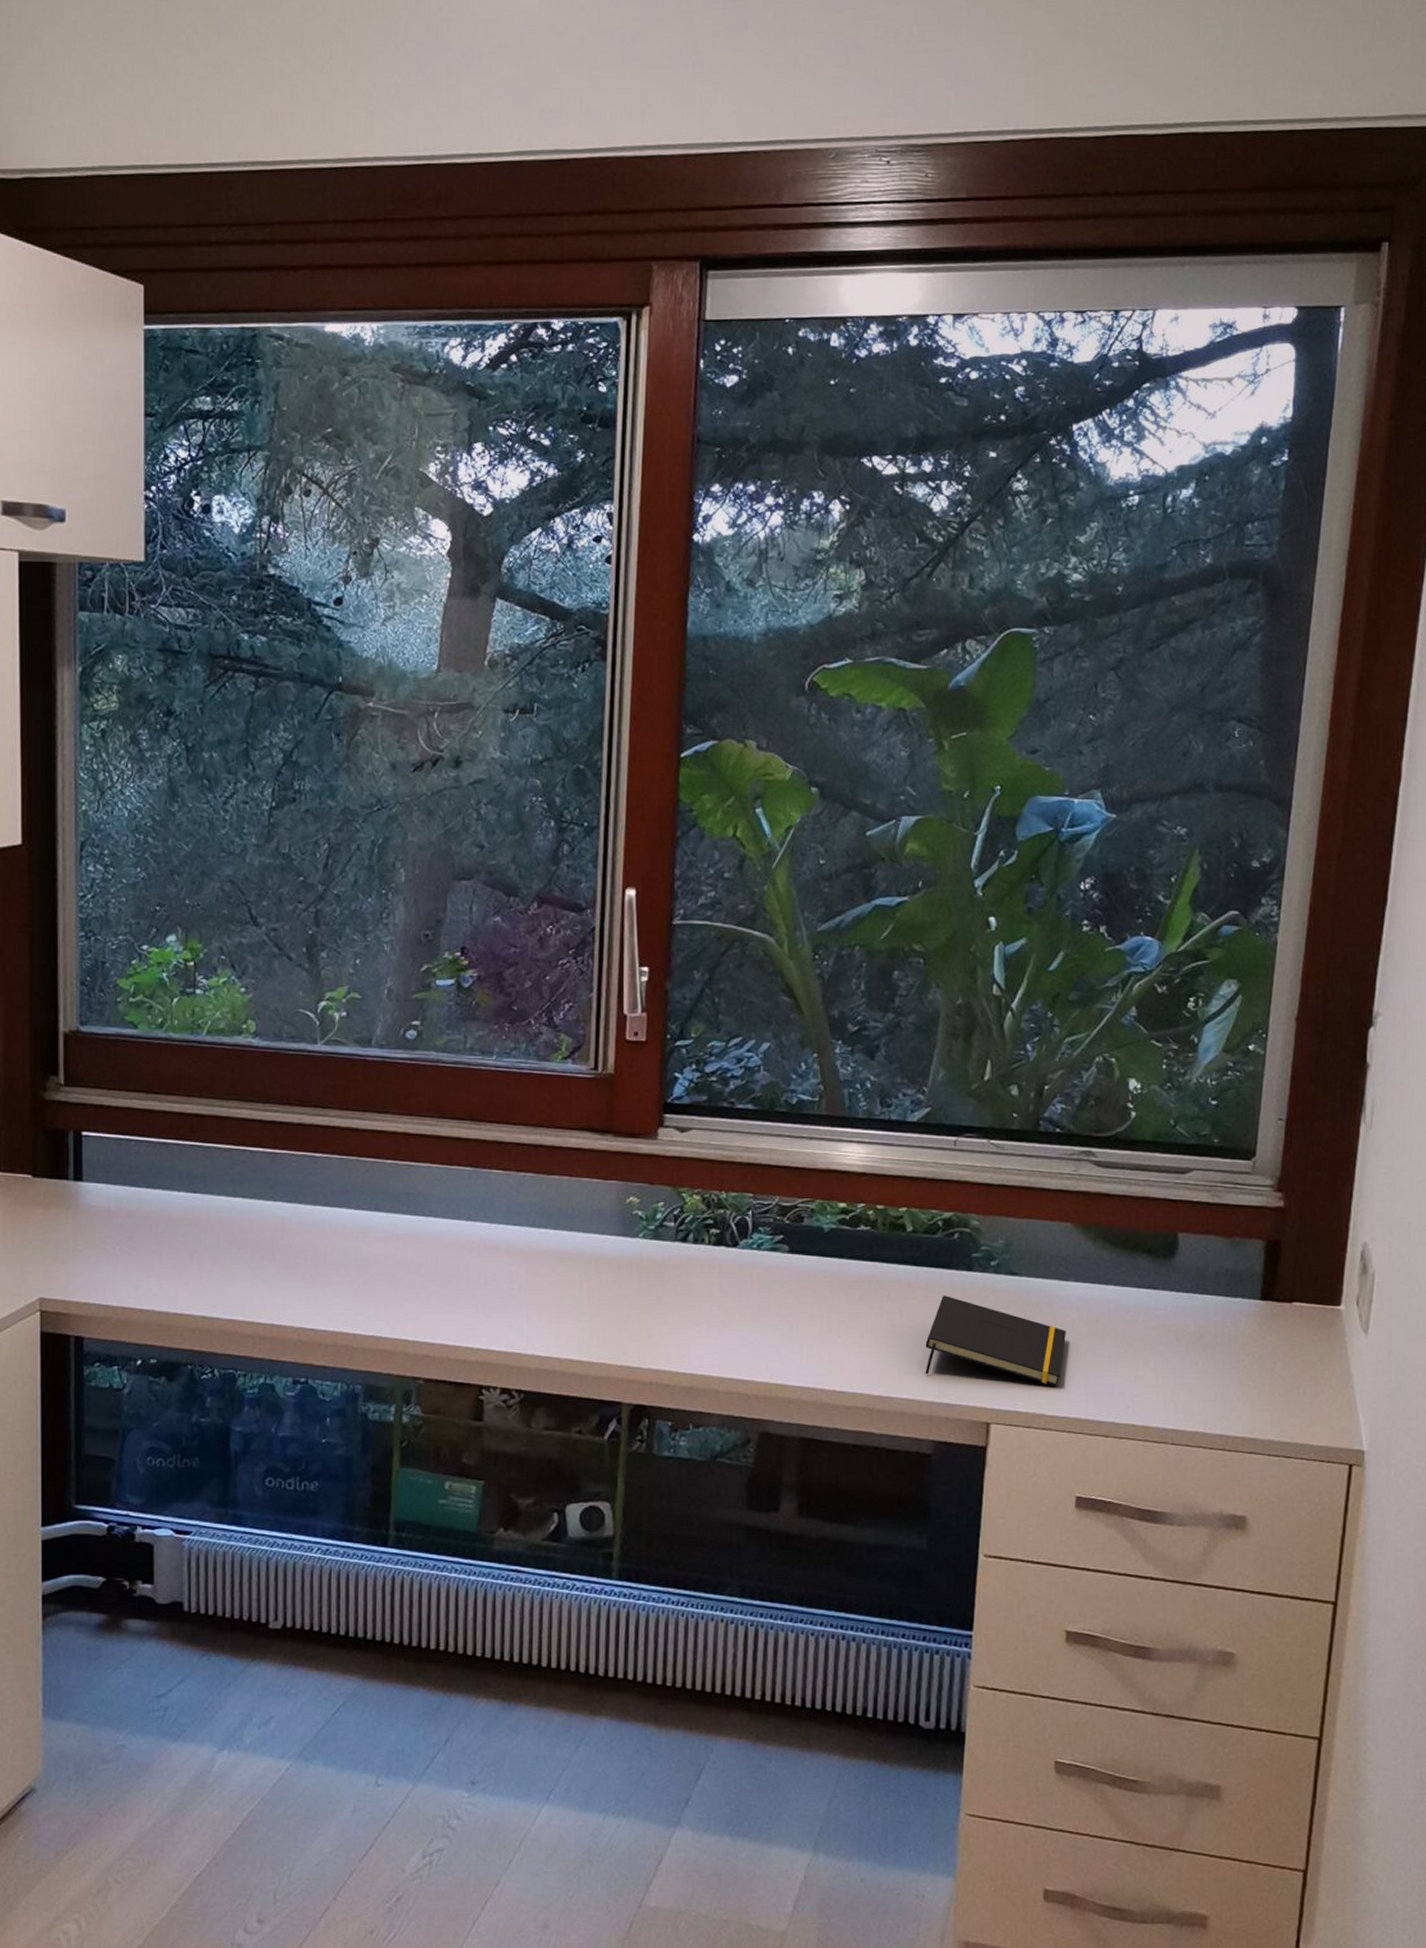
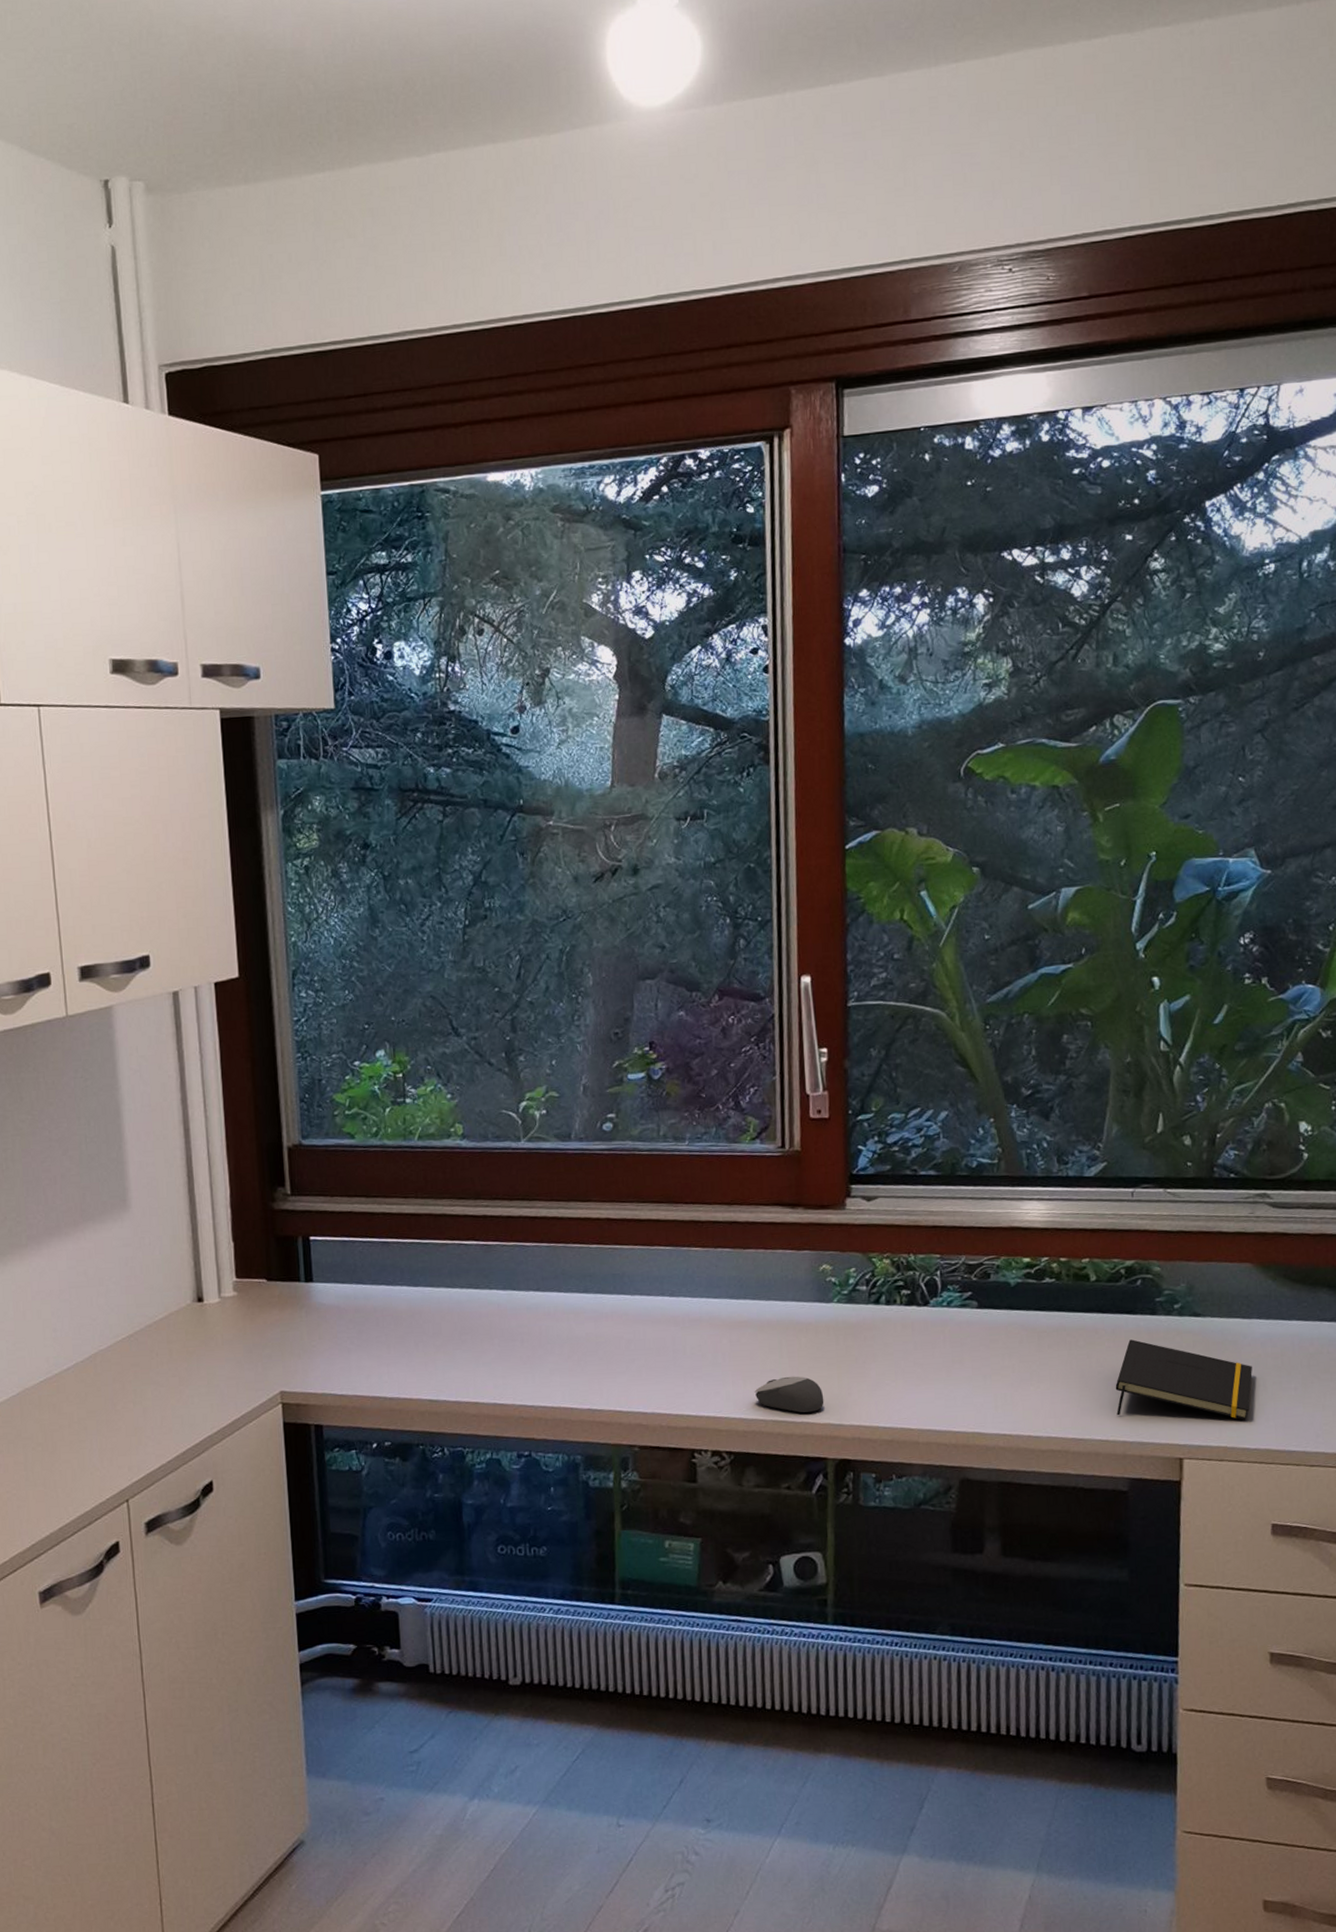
computer mouse: none [549,1313,623,1353] -> present [754,1376,824,1413]

